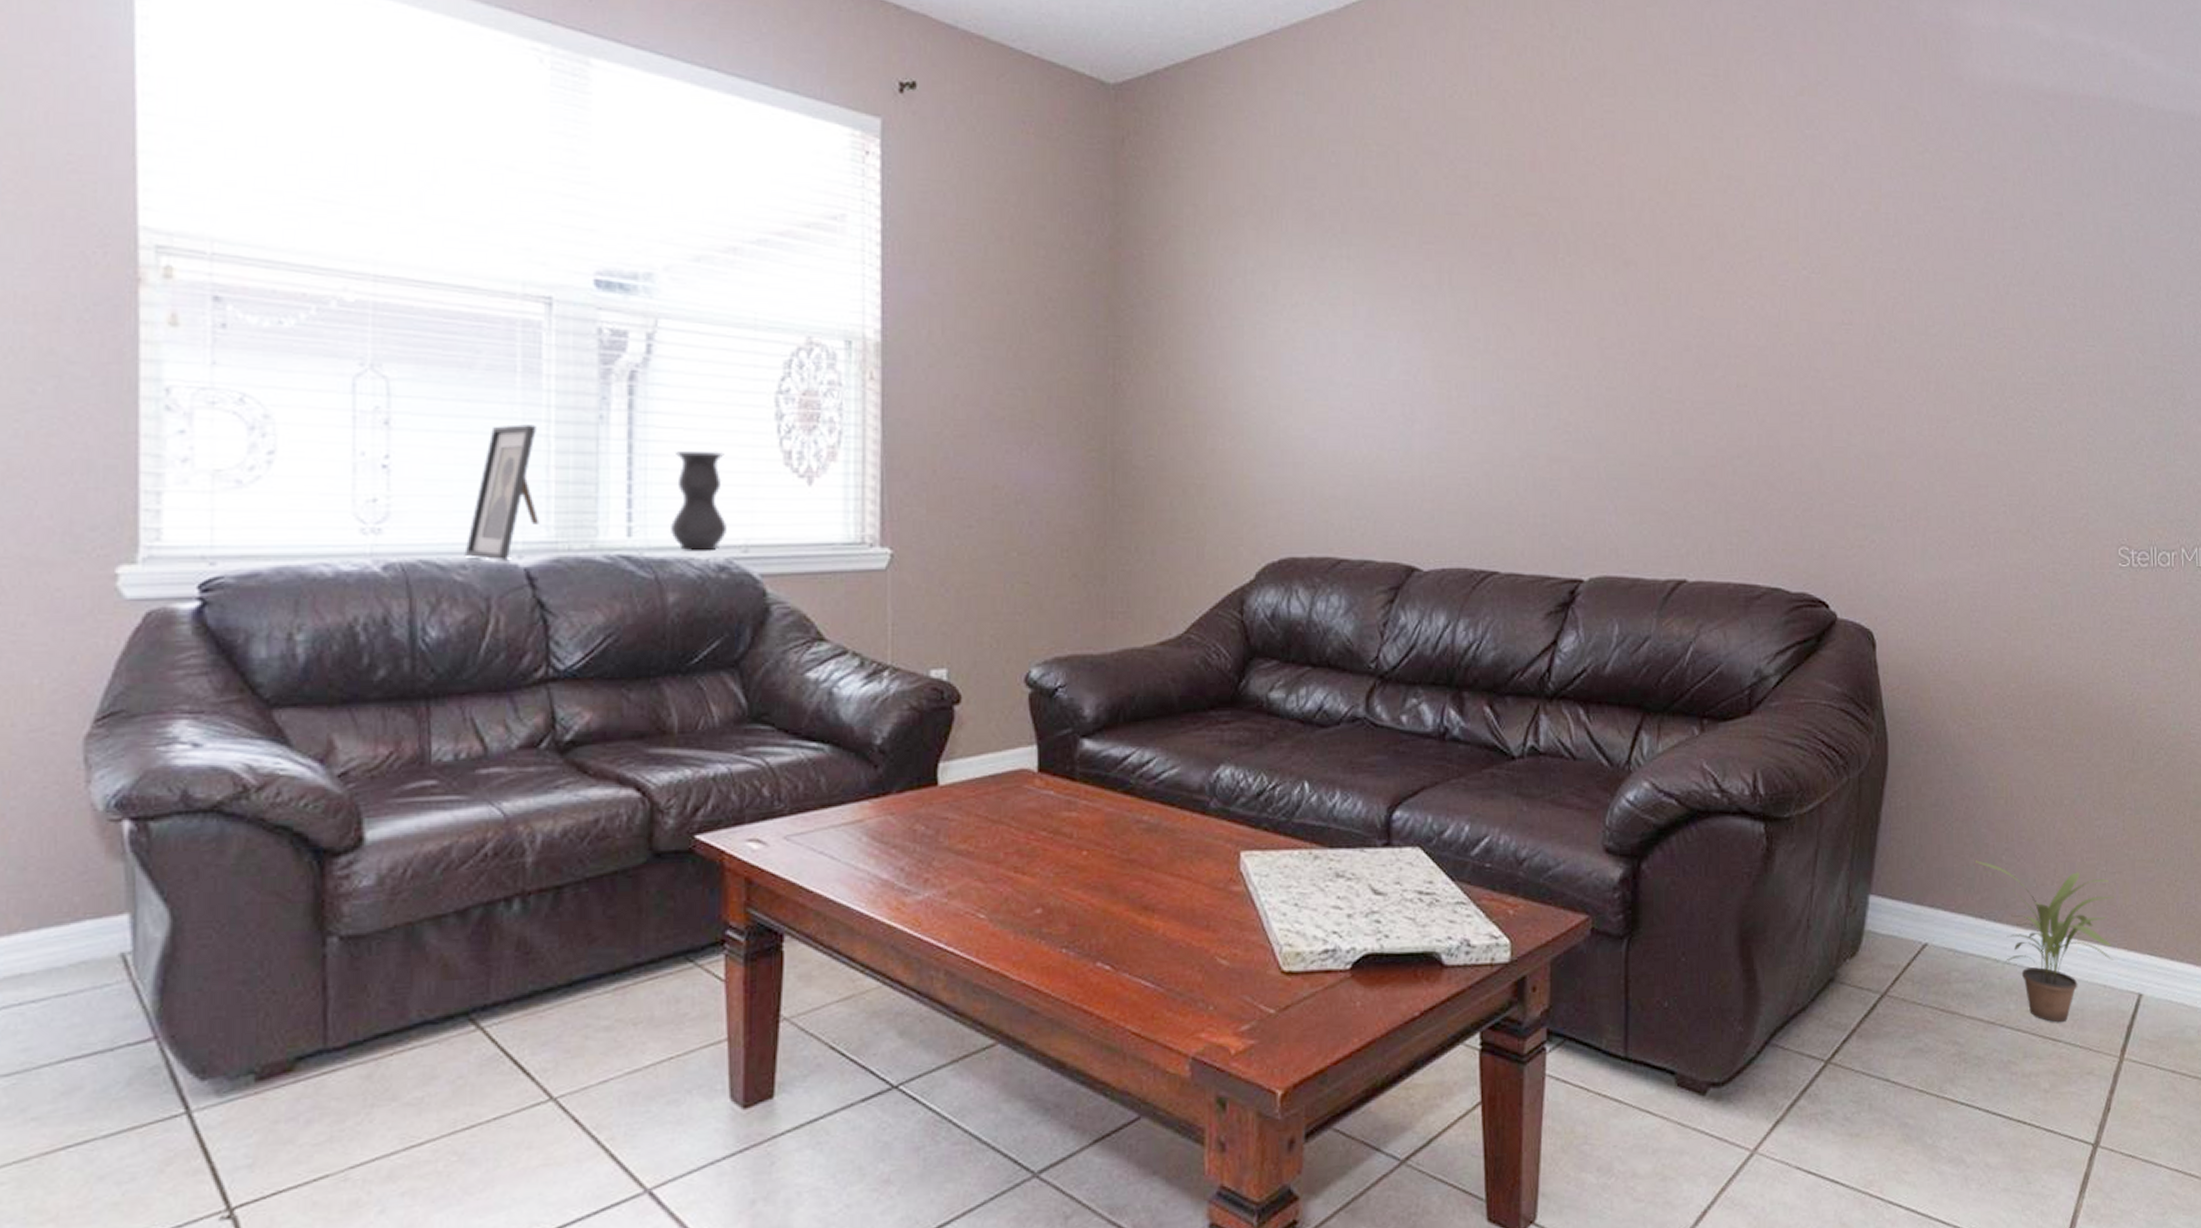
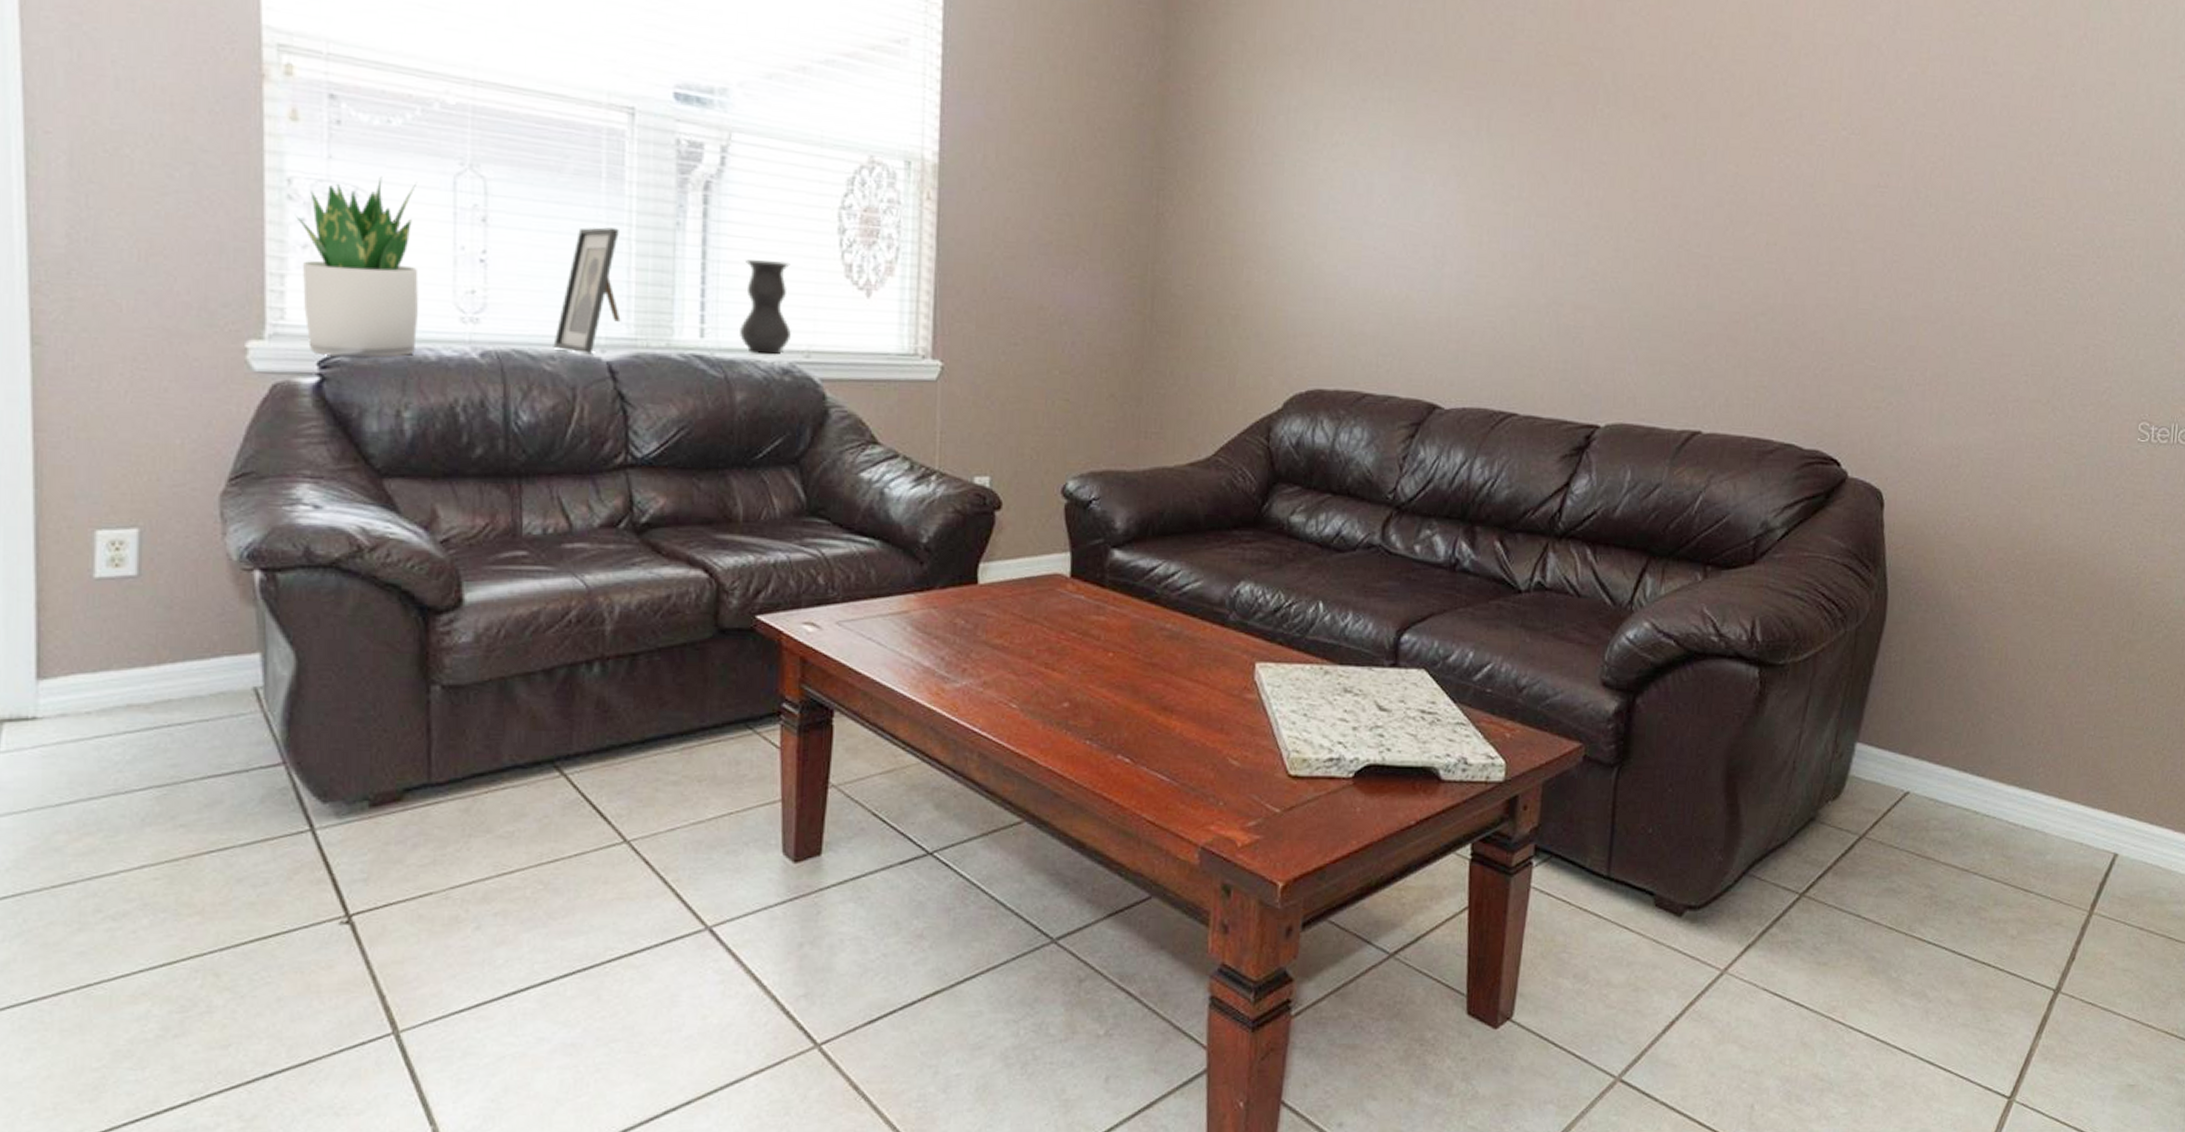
planter: none [175,381,314,578] -> present [296,176,419,359]
potted plant: present [1976,860,2114,1022] -> none [1964,717,2099,874]

